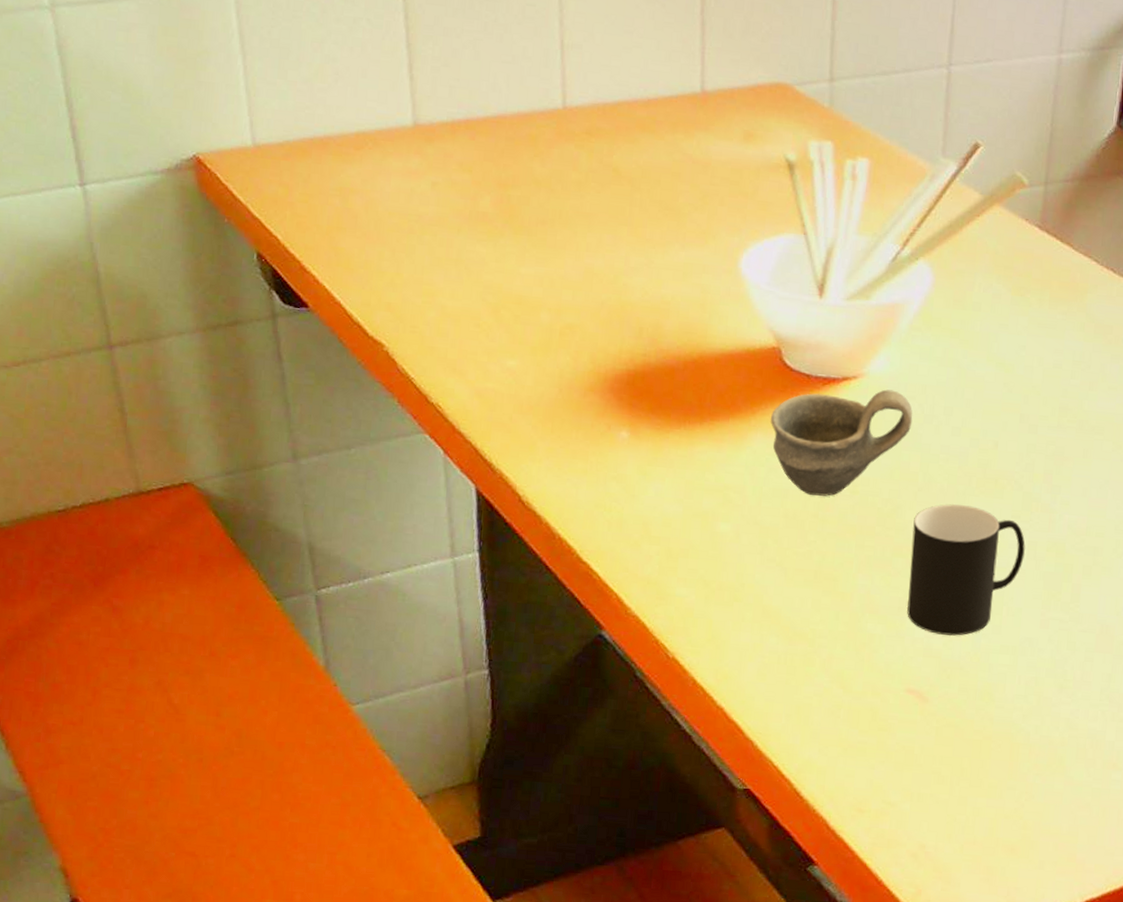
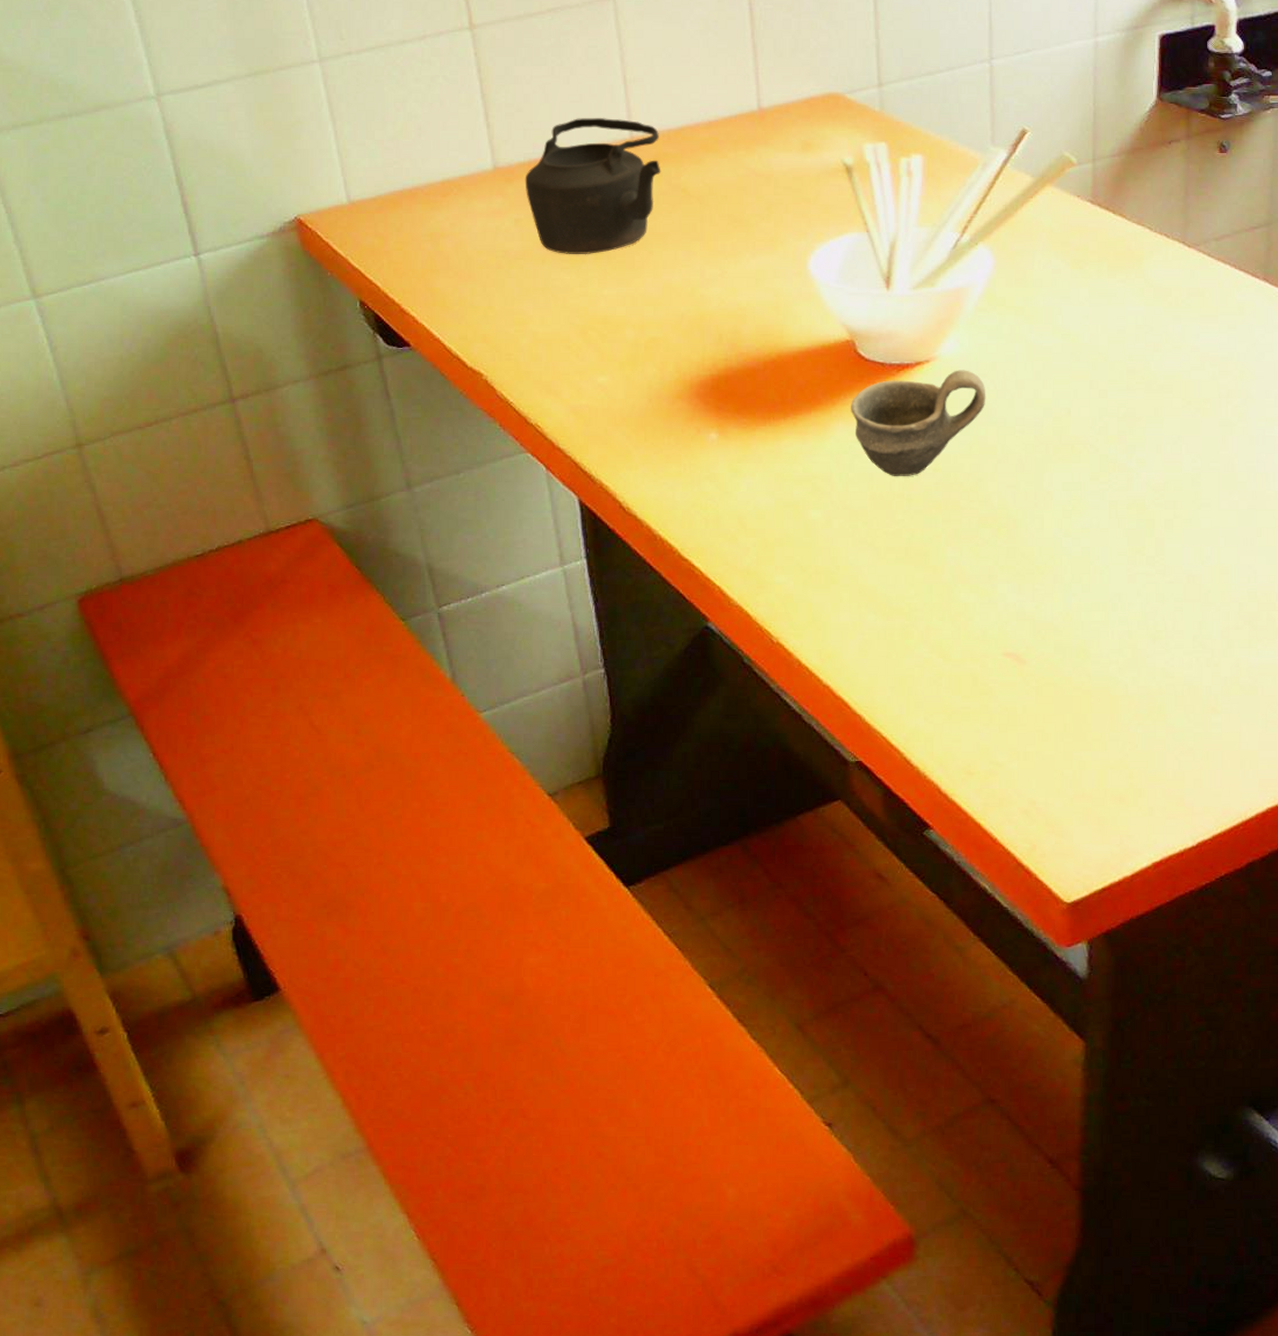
teapot: none [445,80,594,229] -> present [525,118,661,255]
cup: present [907,504,1025,636] -> none [996,473,1106,598]

